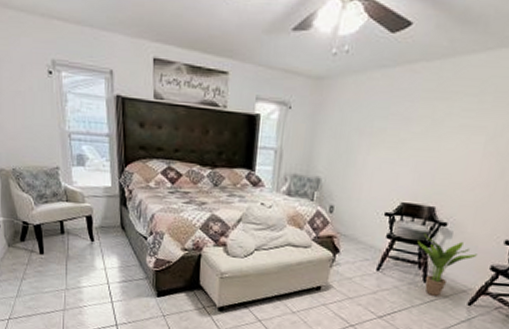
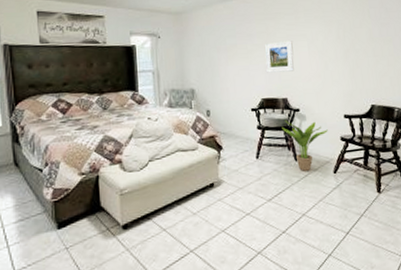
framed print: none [417,132,464,175] -> present [264,41,294,73]

